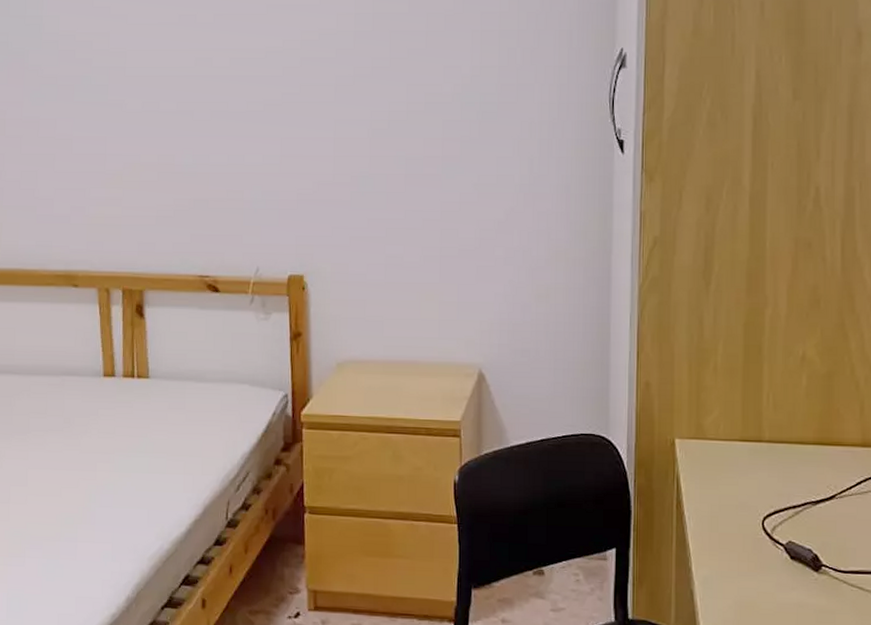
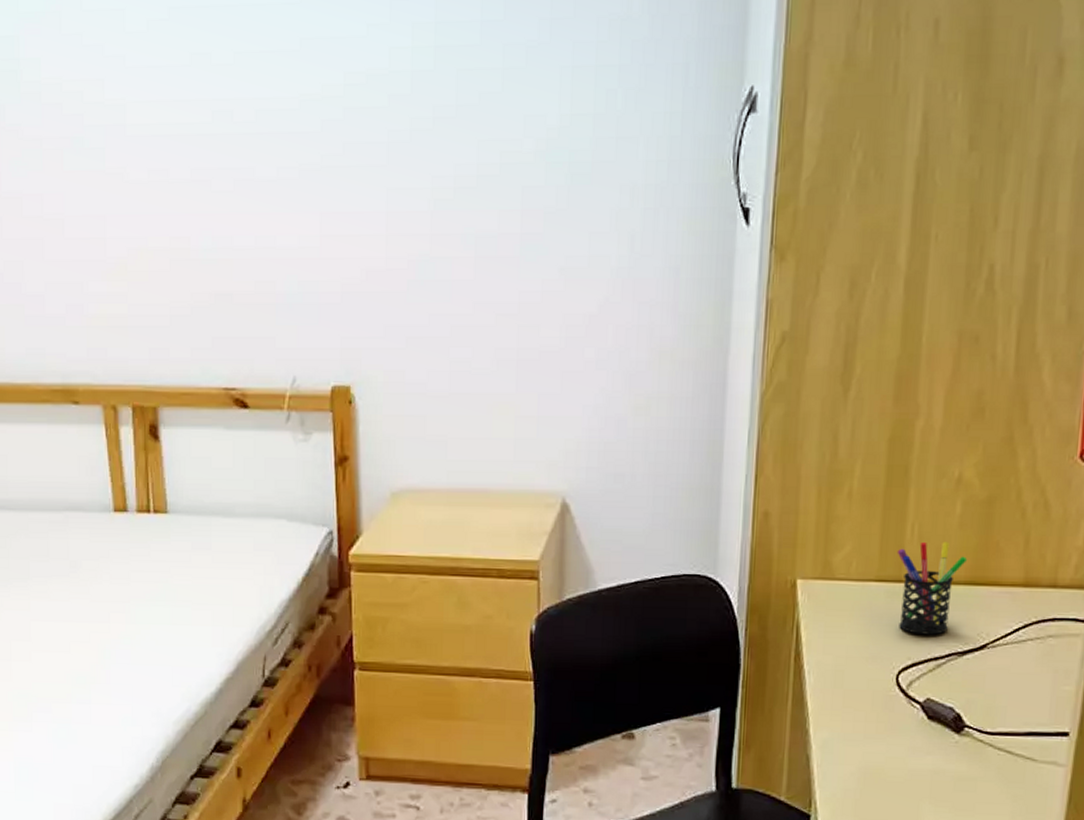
pen holder: none [756,408,815,487] -> present [897,542,968,635]

